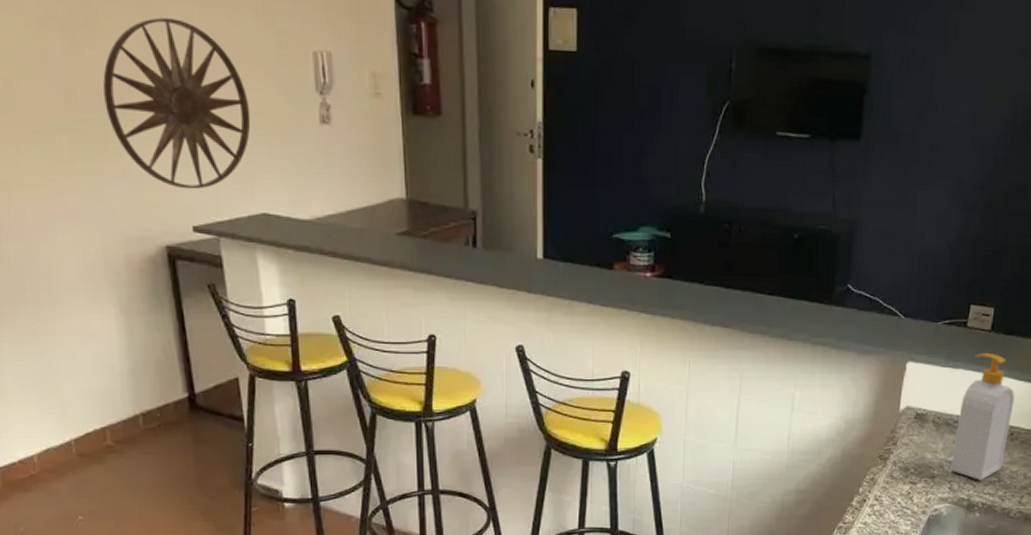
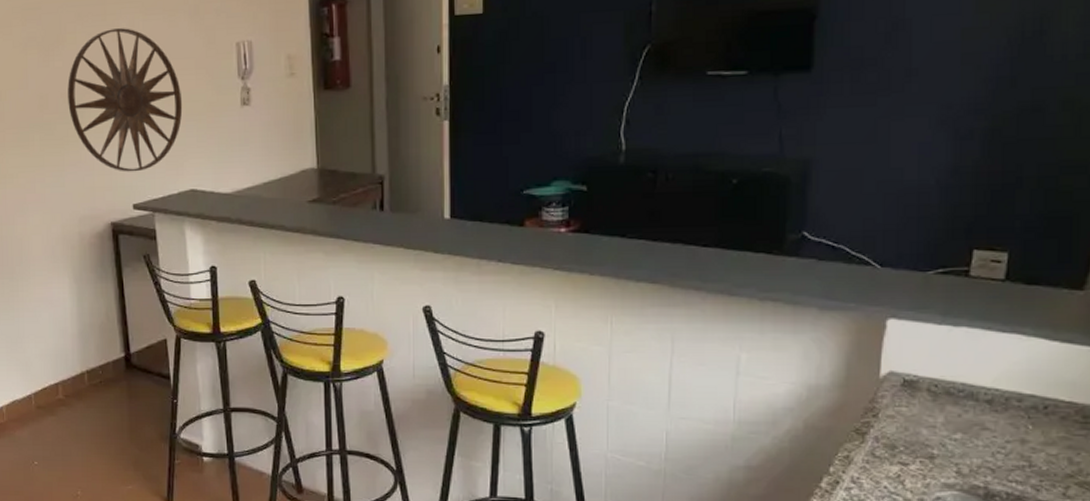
soap bottle: present [950,352,1015,480] -> none [956,306,1047,464]

